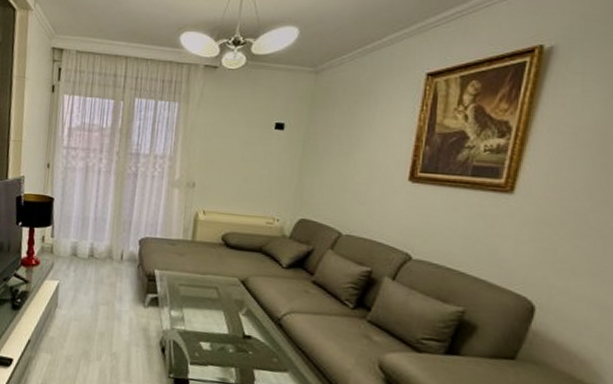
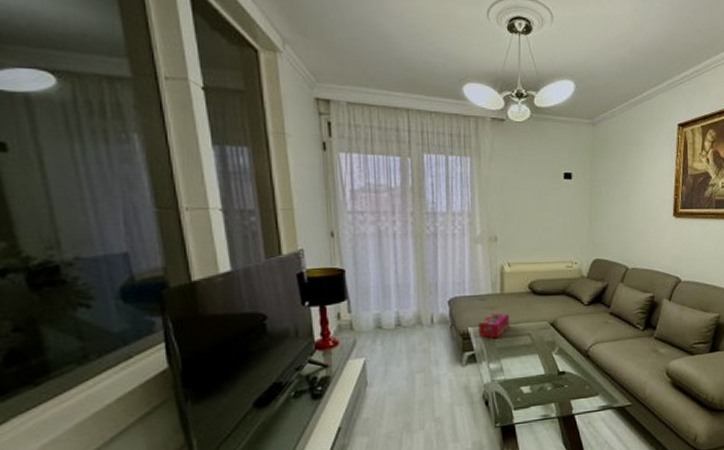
tissue box: none [164,258,198,286] -> present [478,312,510,338]

